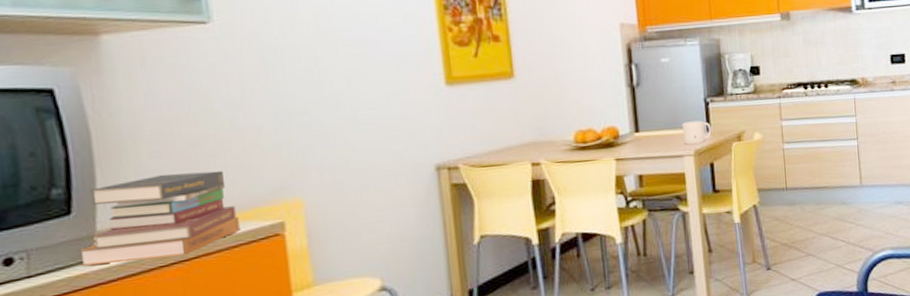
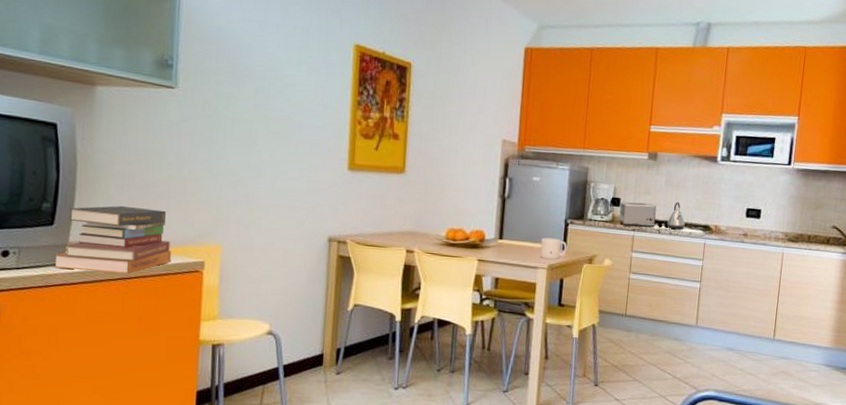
toaster: none [760,66,800,96] -> present [619,202,657,228]
kettle: none [812,59,831,90] -> present [667,201,685,230]

